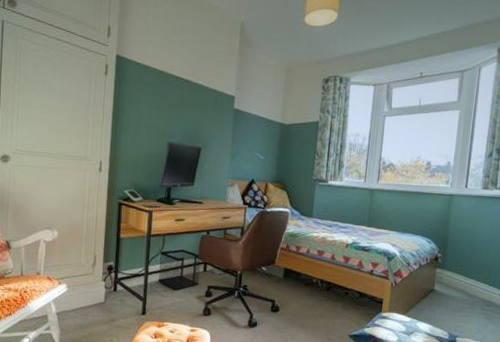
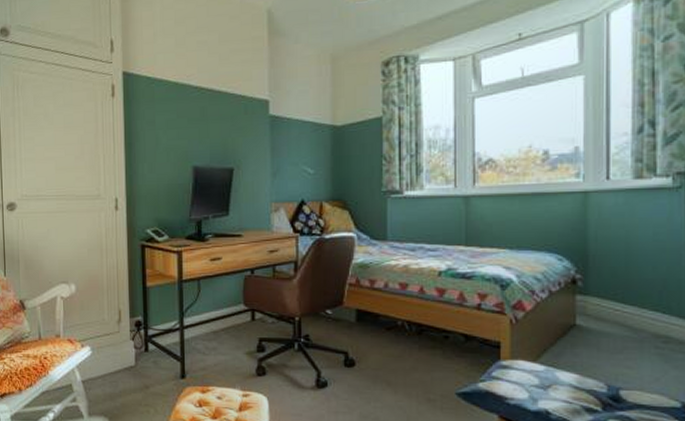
wastebasket: present [158,249,201,290] -> none [195,294,247,346]

